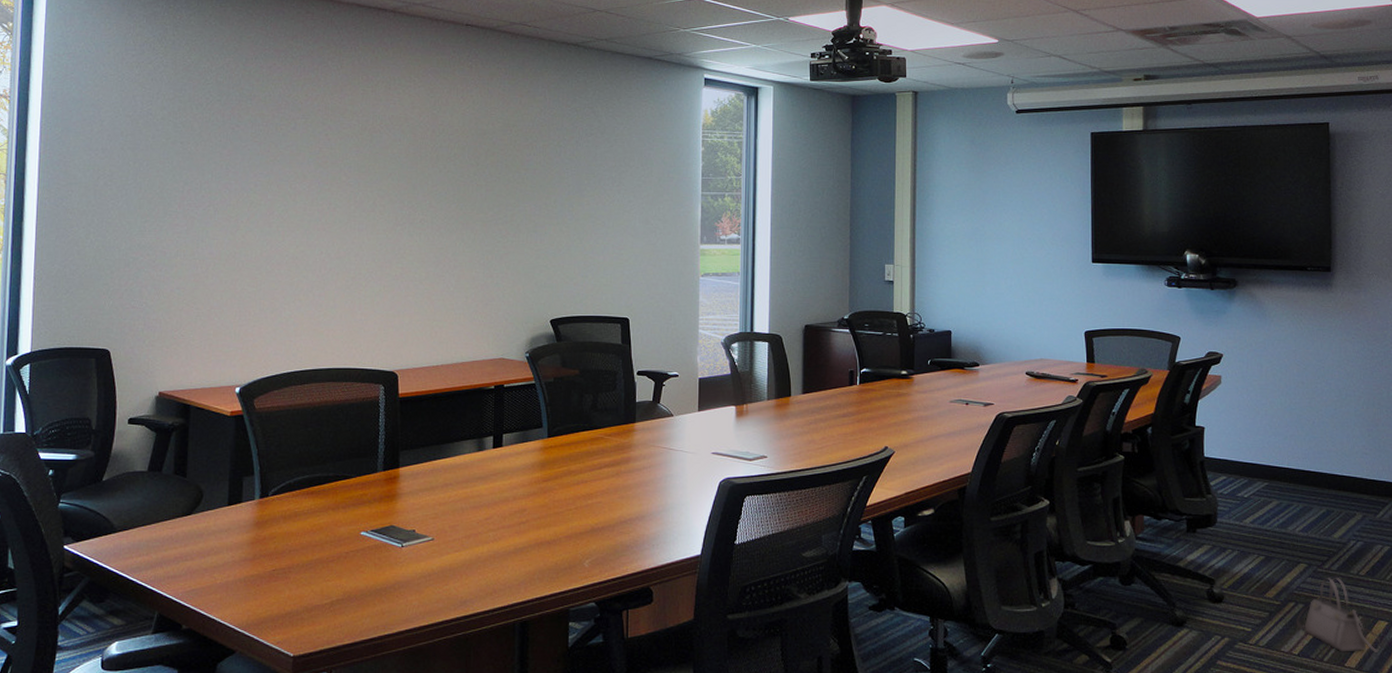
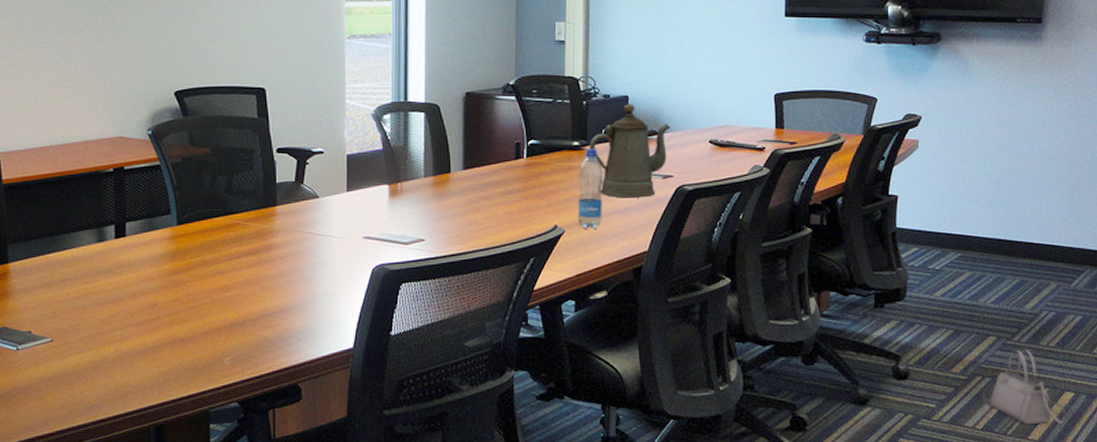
bottle: none [906,377,930,452] -> present [578,148,604,230]
coffee pot: none [916,338,990,423] -> present [589,104,671,198]

